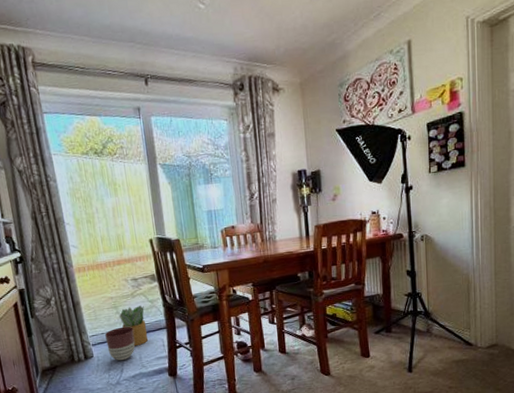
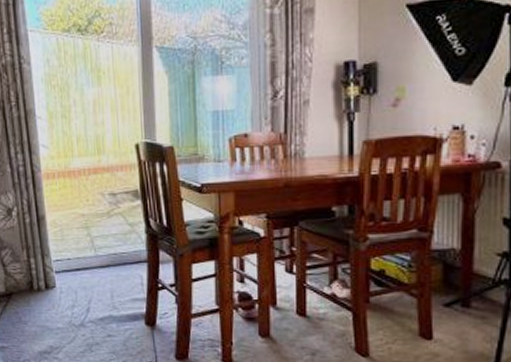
planter: present [105,326,135,361] -> none [72,253,107,297]
potted plant: present [119,306,149,347] -> none [91,229,124,281]

